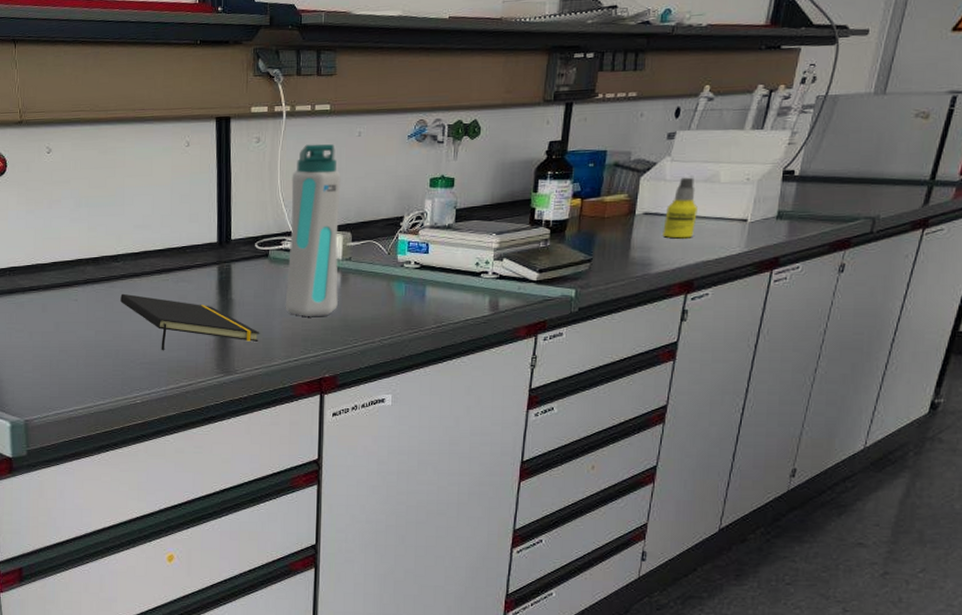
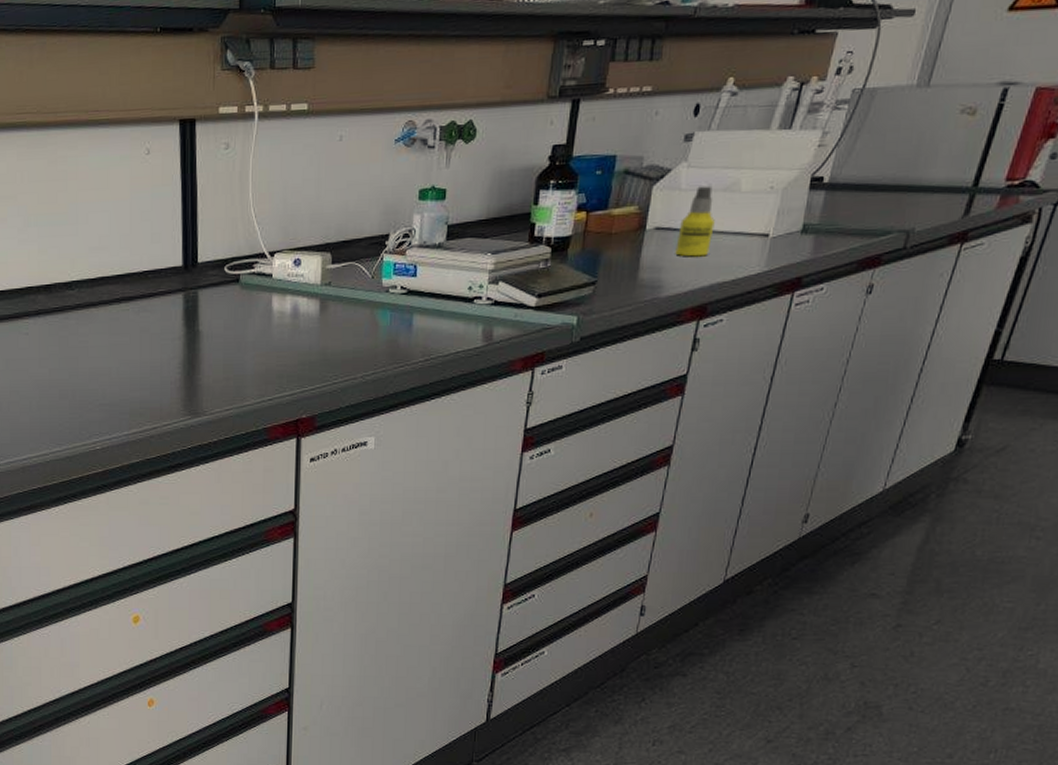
notepad: present [120,293,260,351] -> none [76,326,231,391]
water bottle: present [285,144,341,316] -> none [258,150,320,350]

